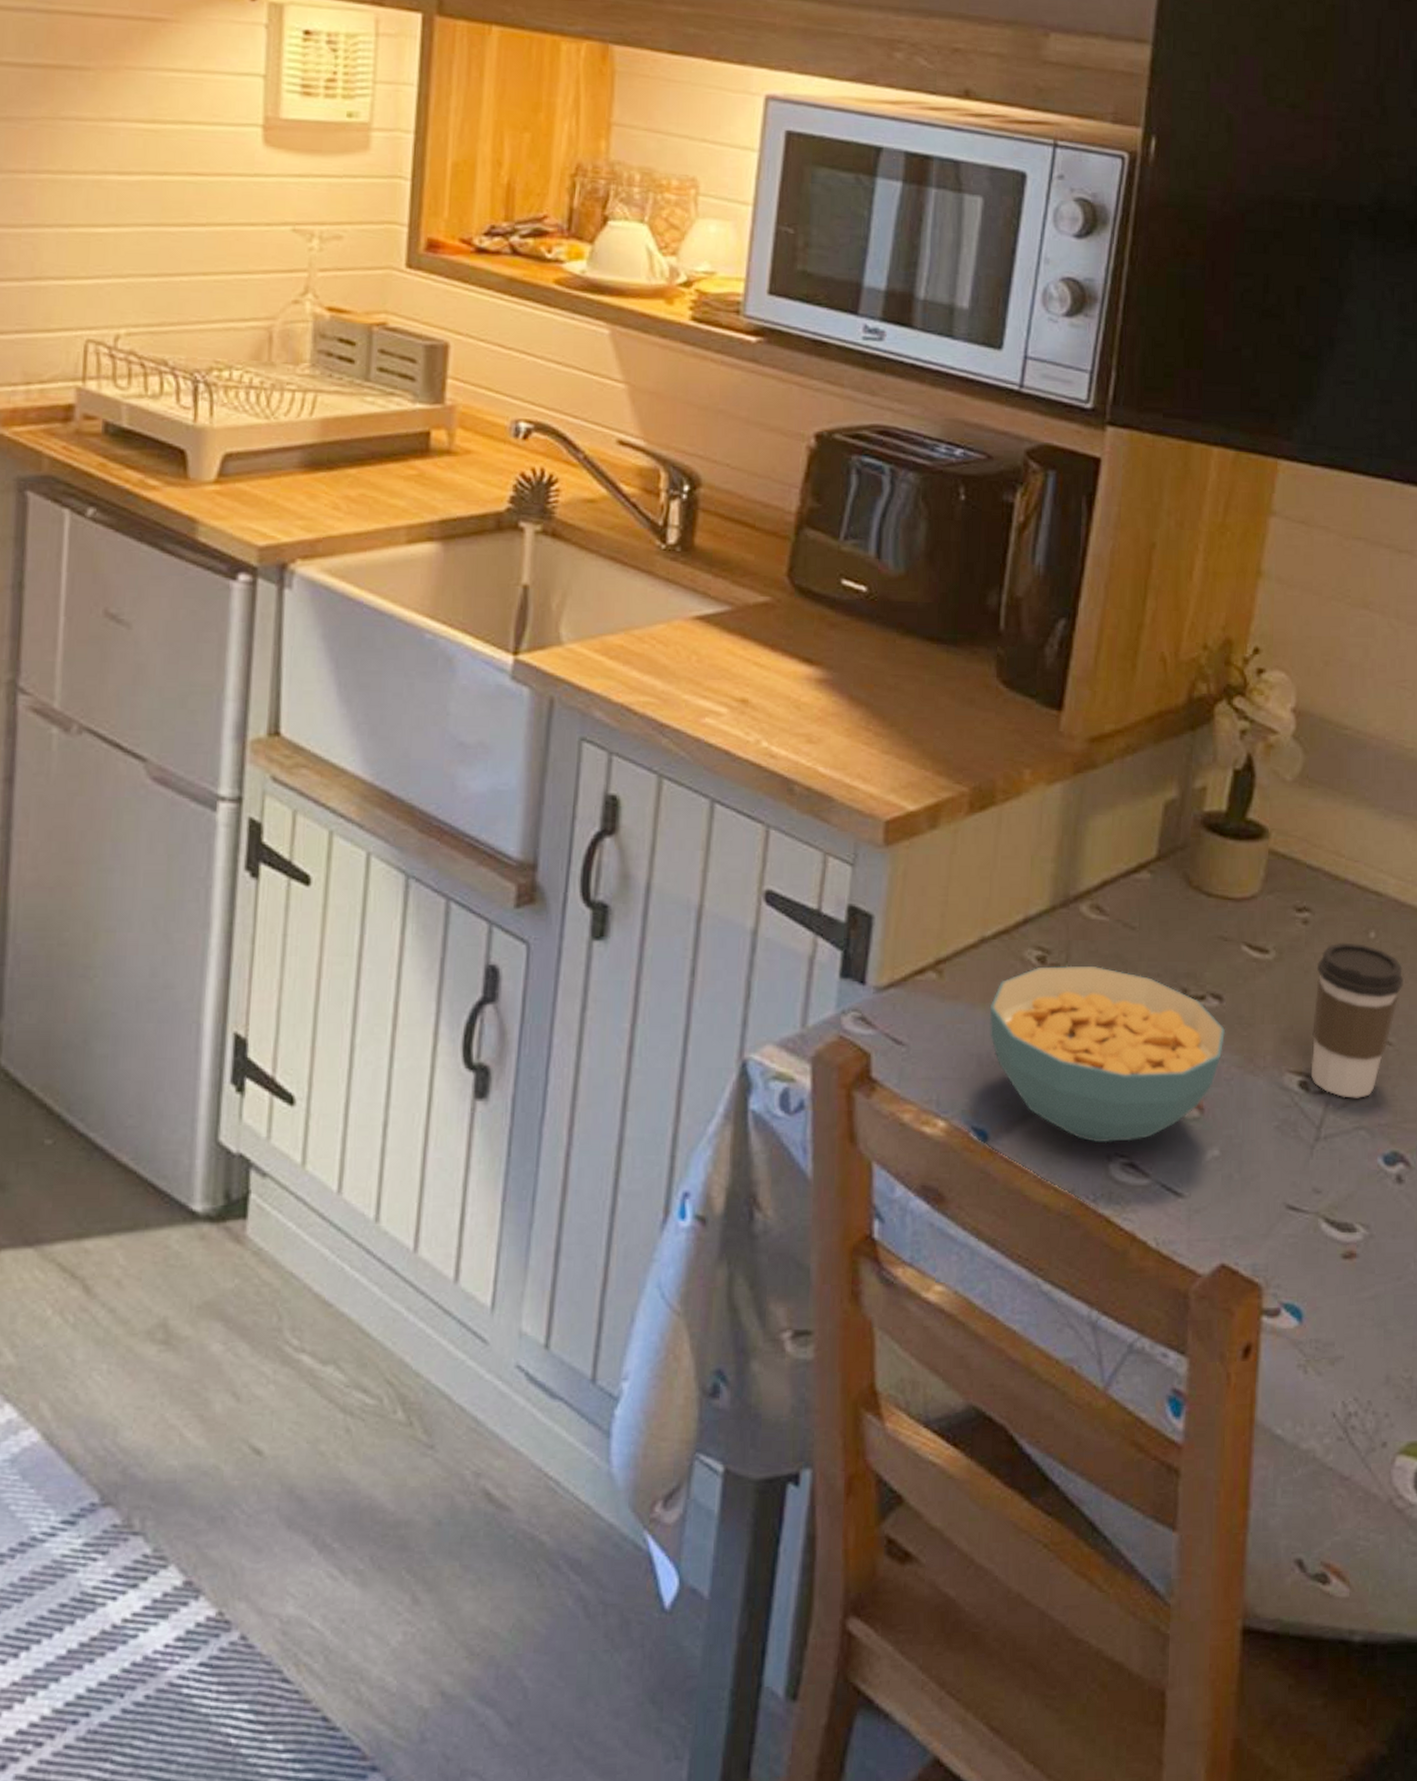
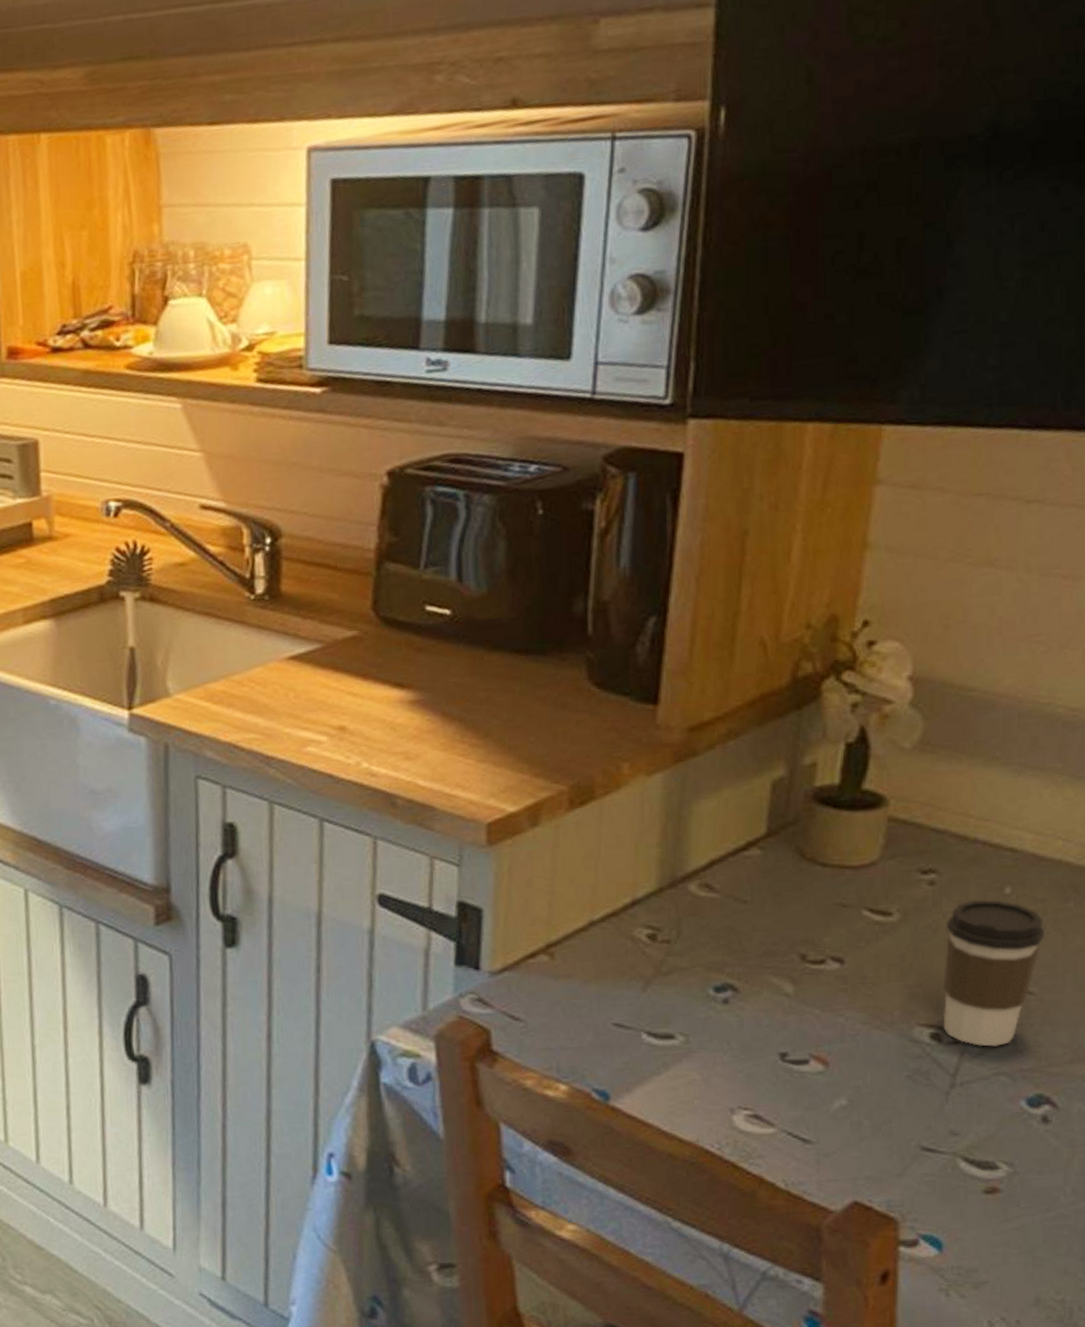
cereal bowl: present [989,965,1225,1143] -> none [603,939,848,1098]

